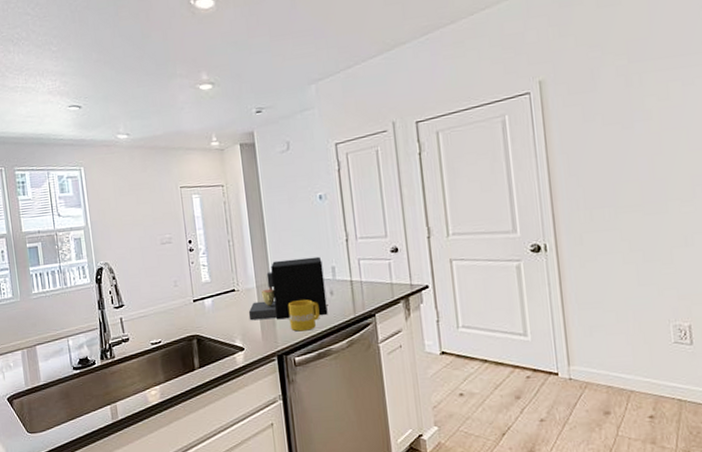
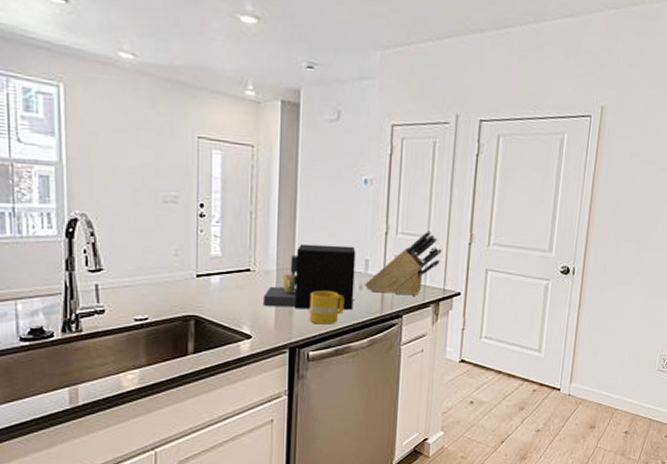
knife block: none [335,231,402,296] -> present [365,231,442,297]

